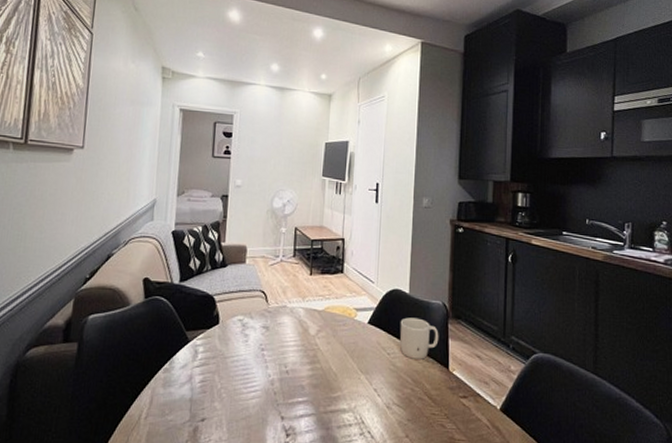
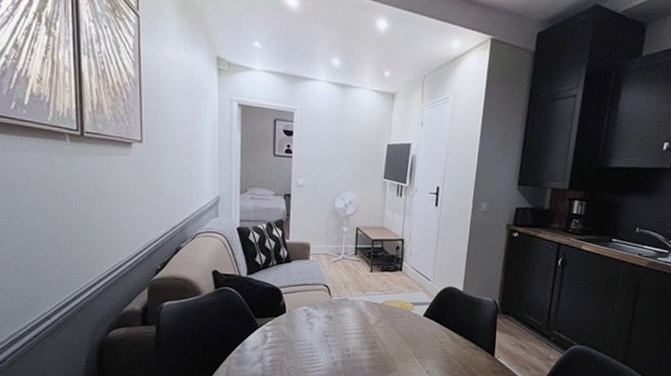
mug: present [399,317,439,360] -> none [452,312,488,348]

